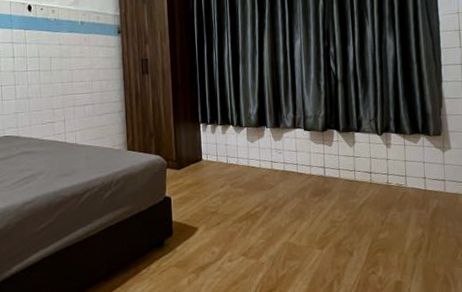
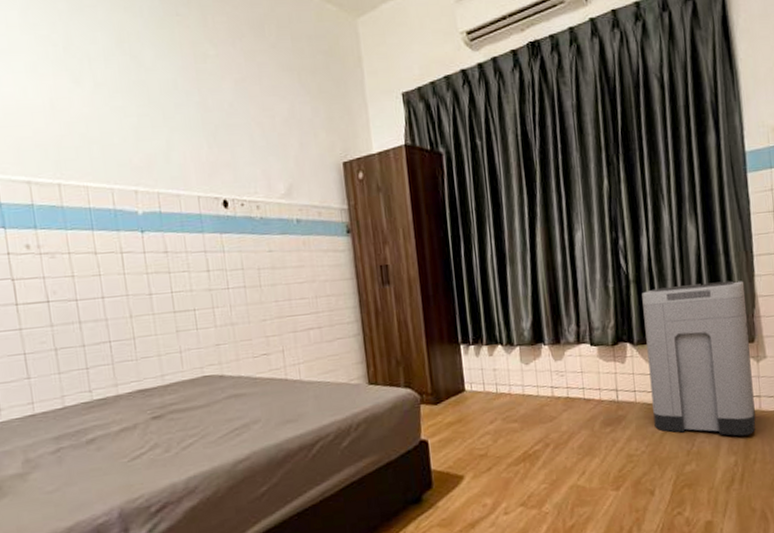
trash can: none [347,84,441,212] -> present [642,280,756,436]

